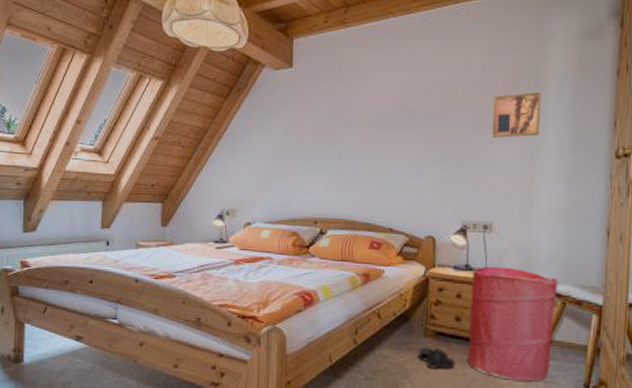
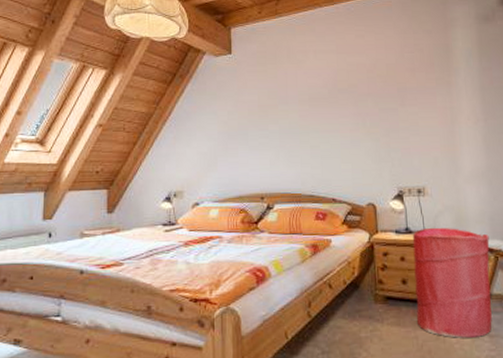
boots: present [418,346,456,370] -> none [370,311,407,335]
wall art: present [492,92,542,138] -> none [413,68,455,109]

